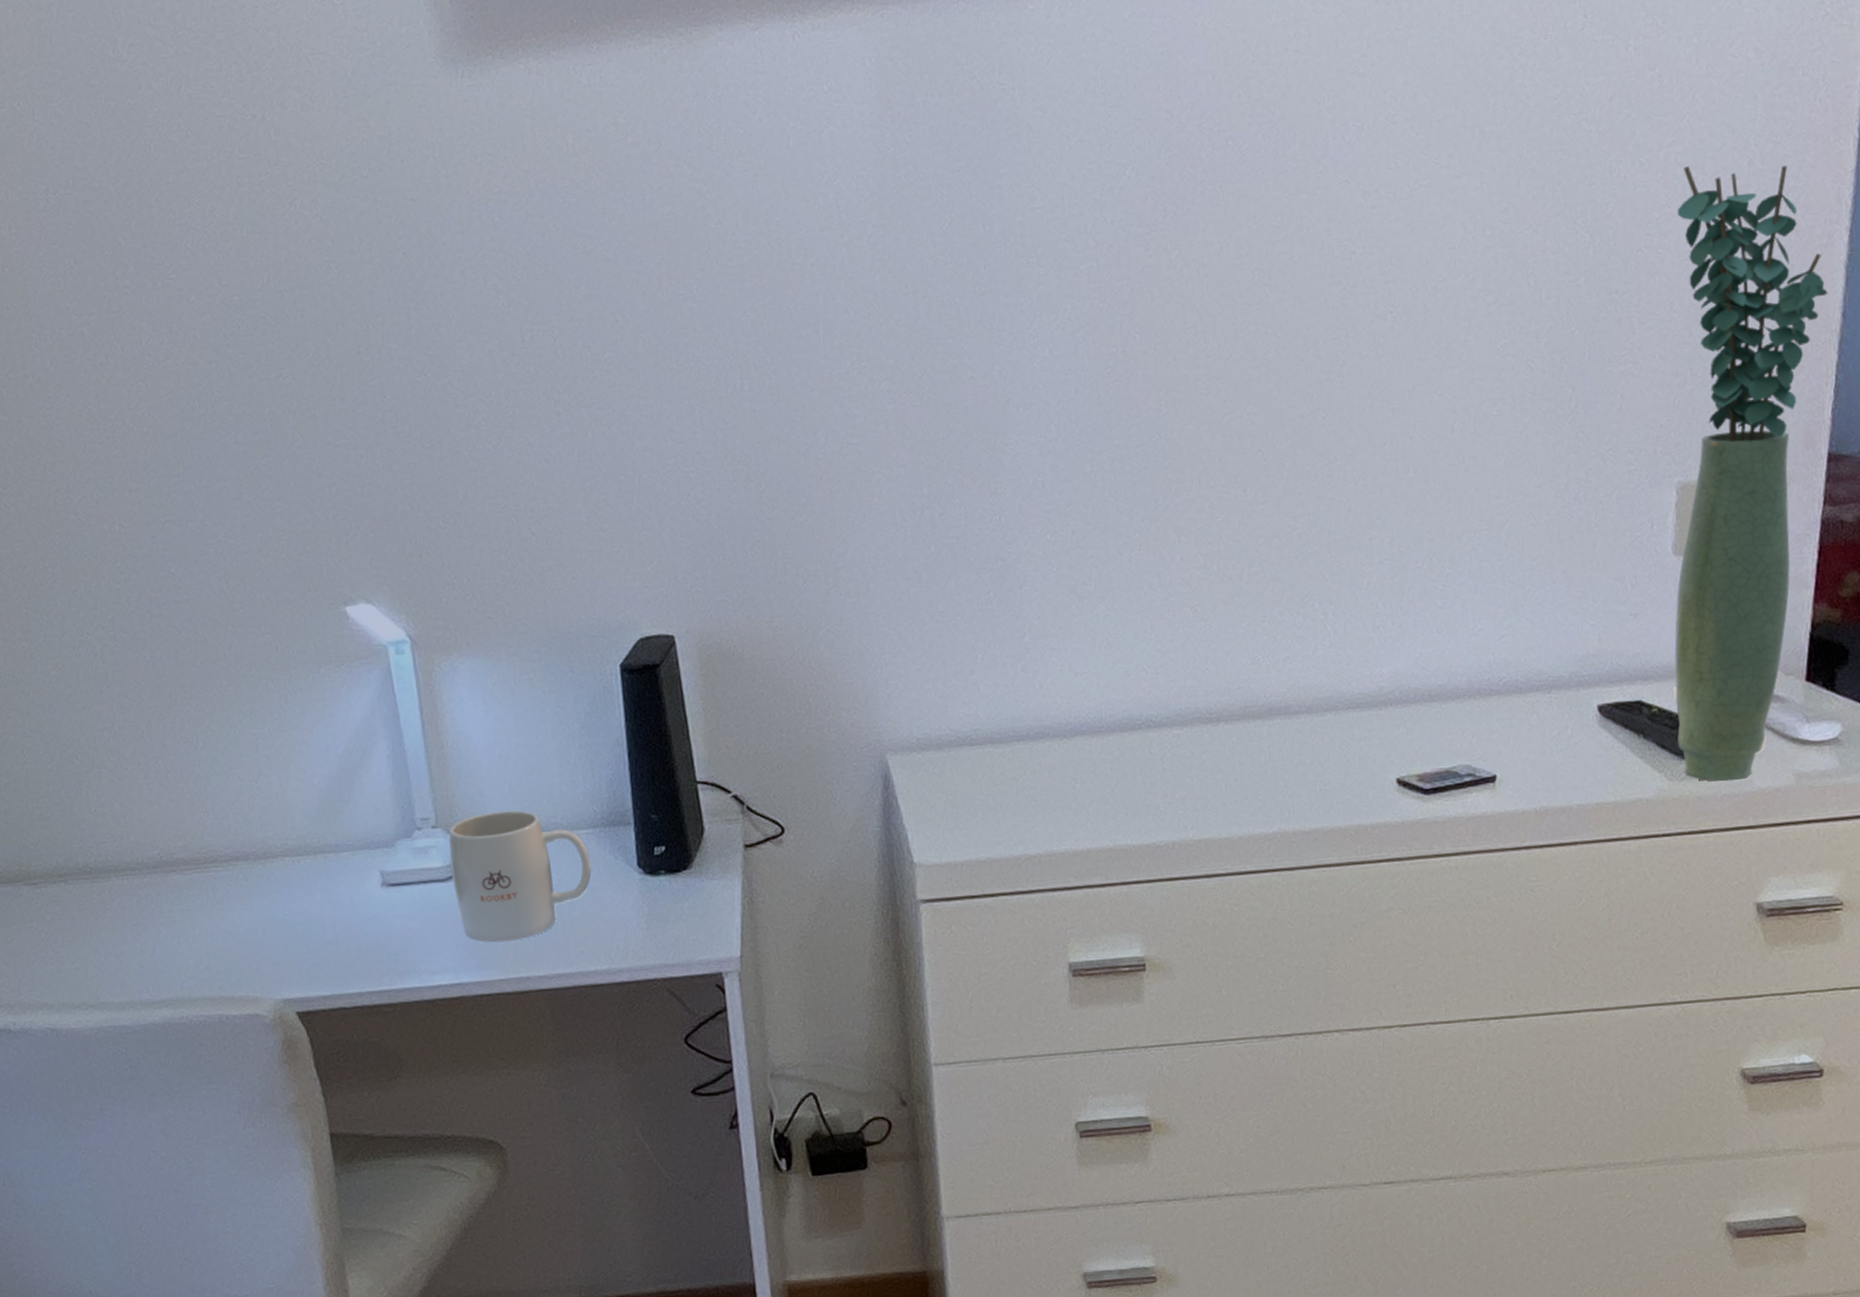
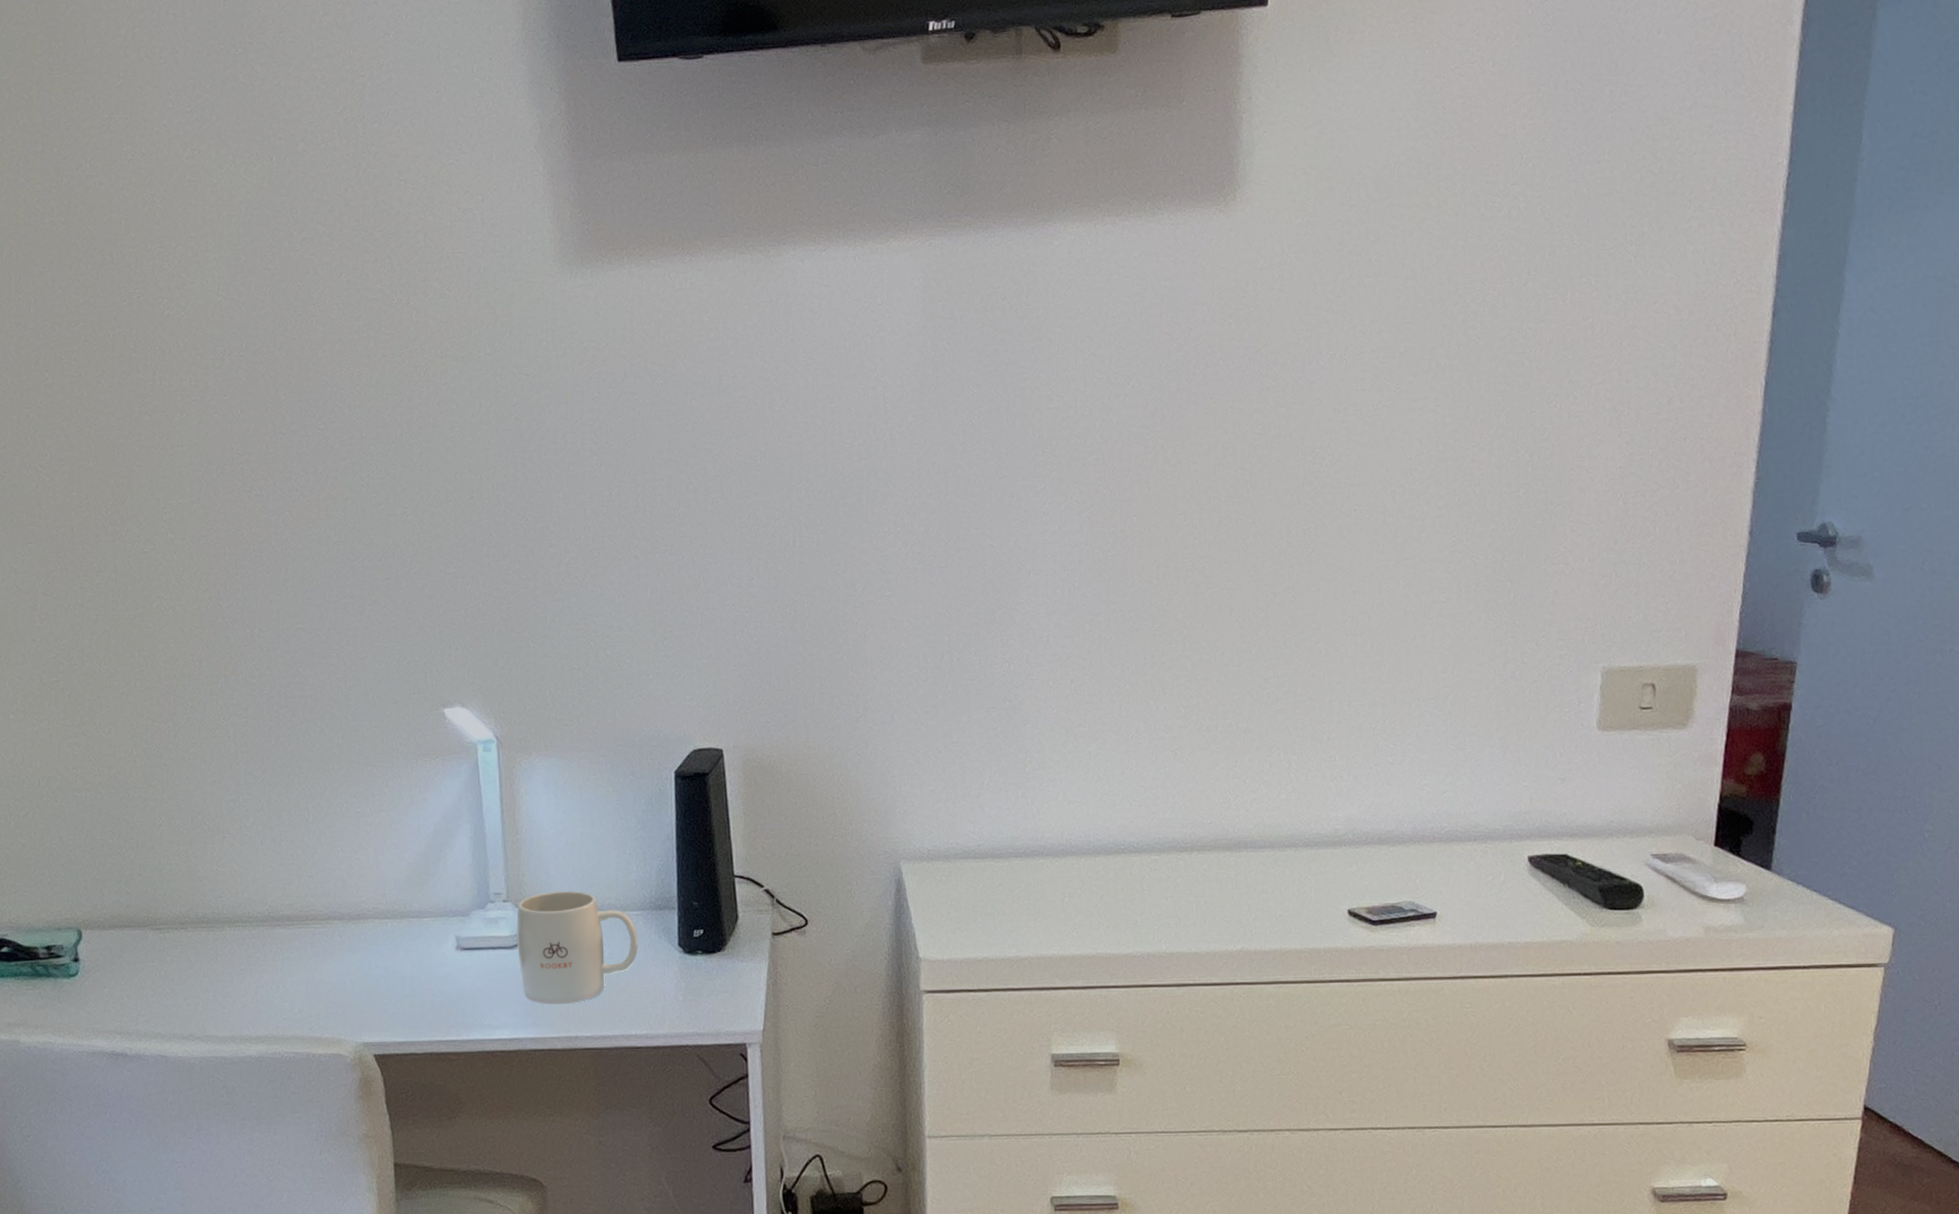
vase: present [1674,165,1828,782] -> none [1597,401,1737,930]

